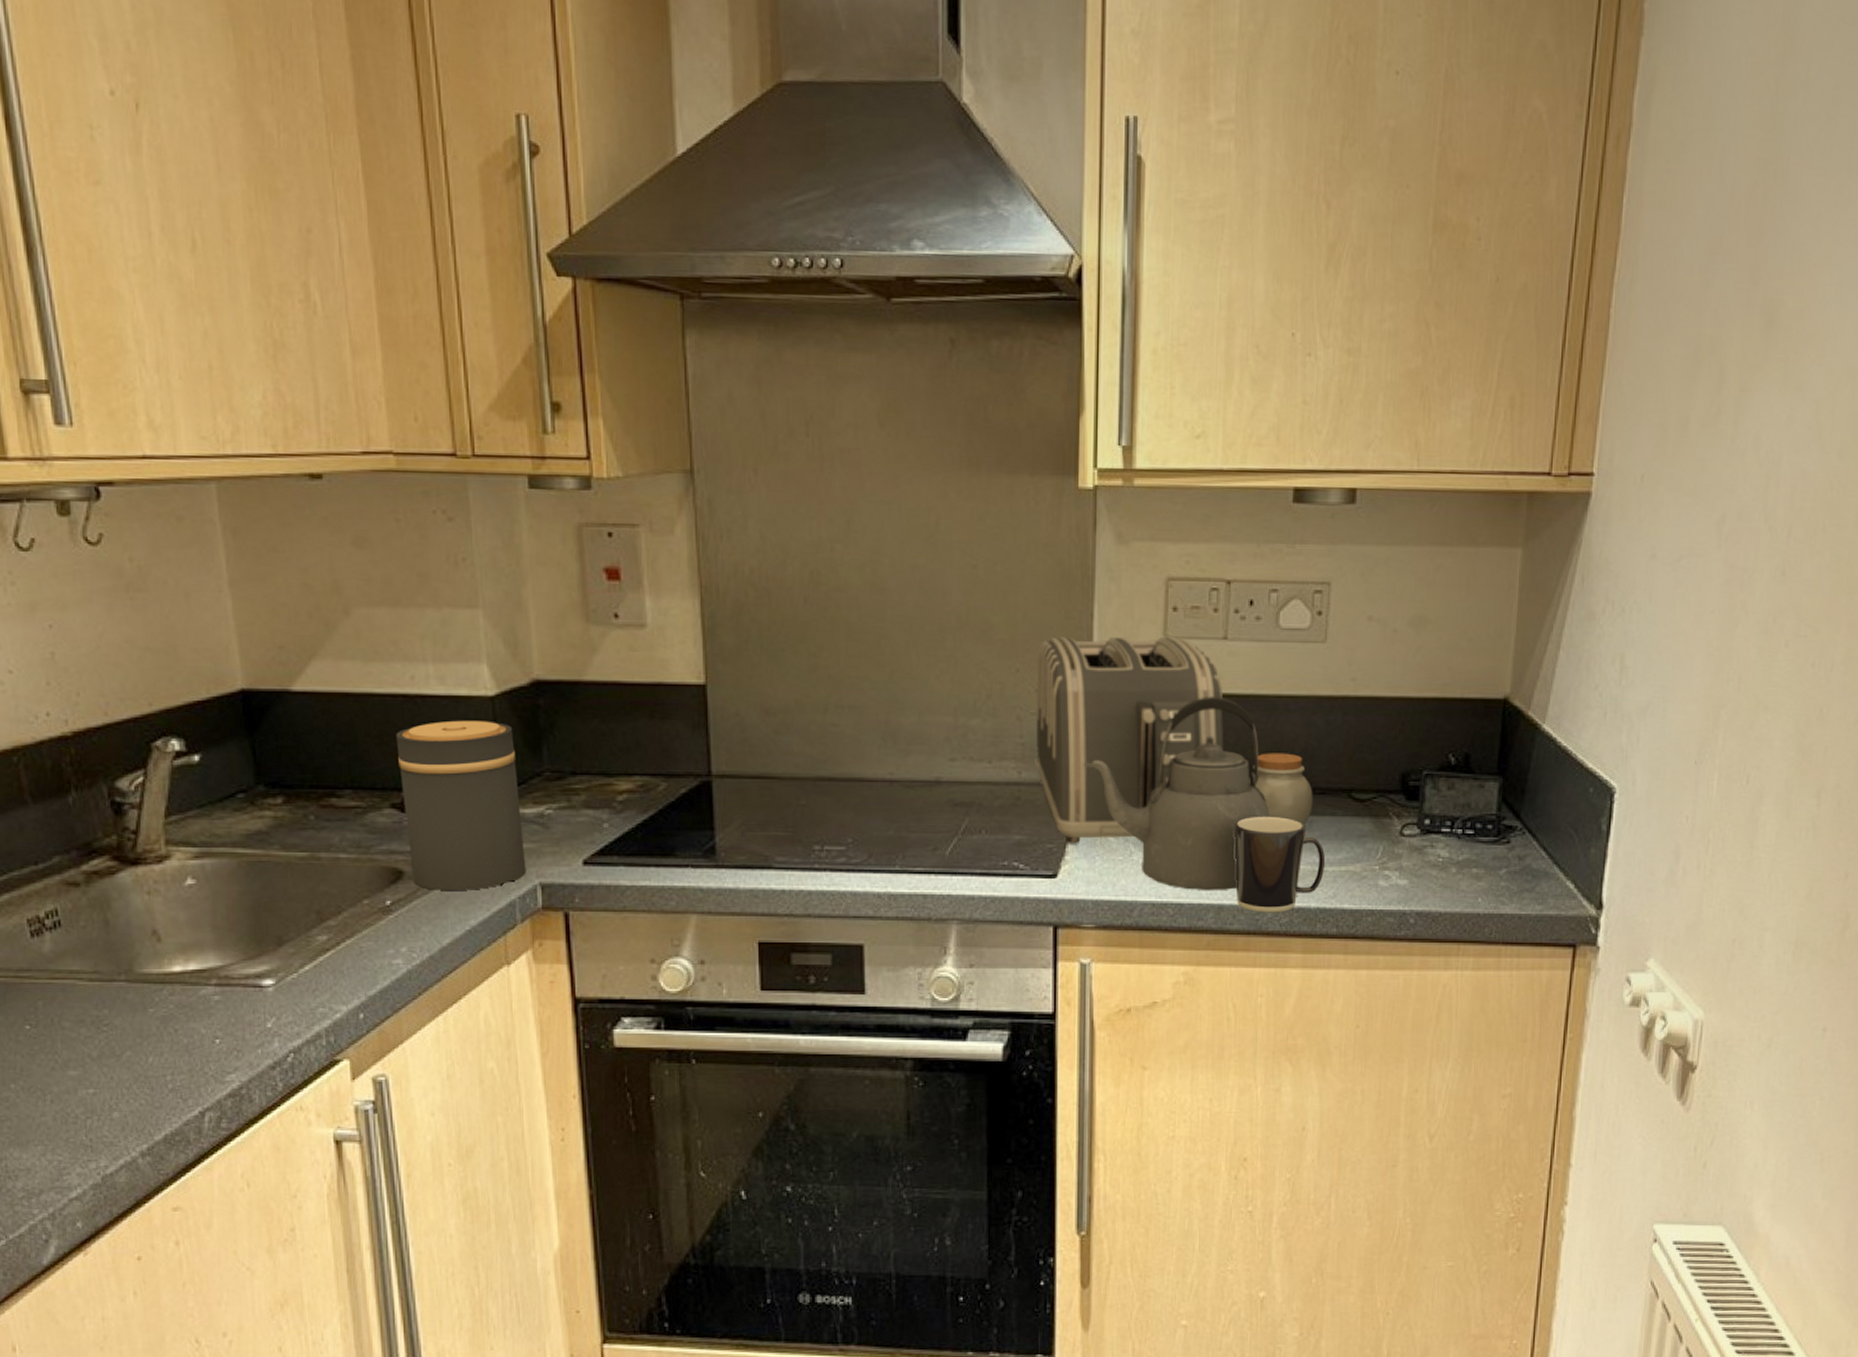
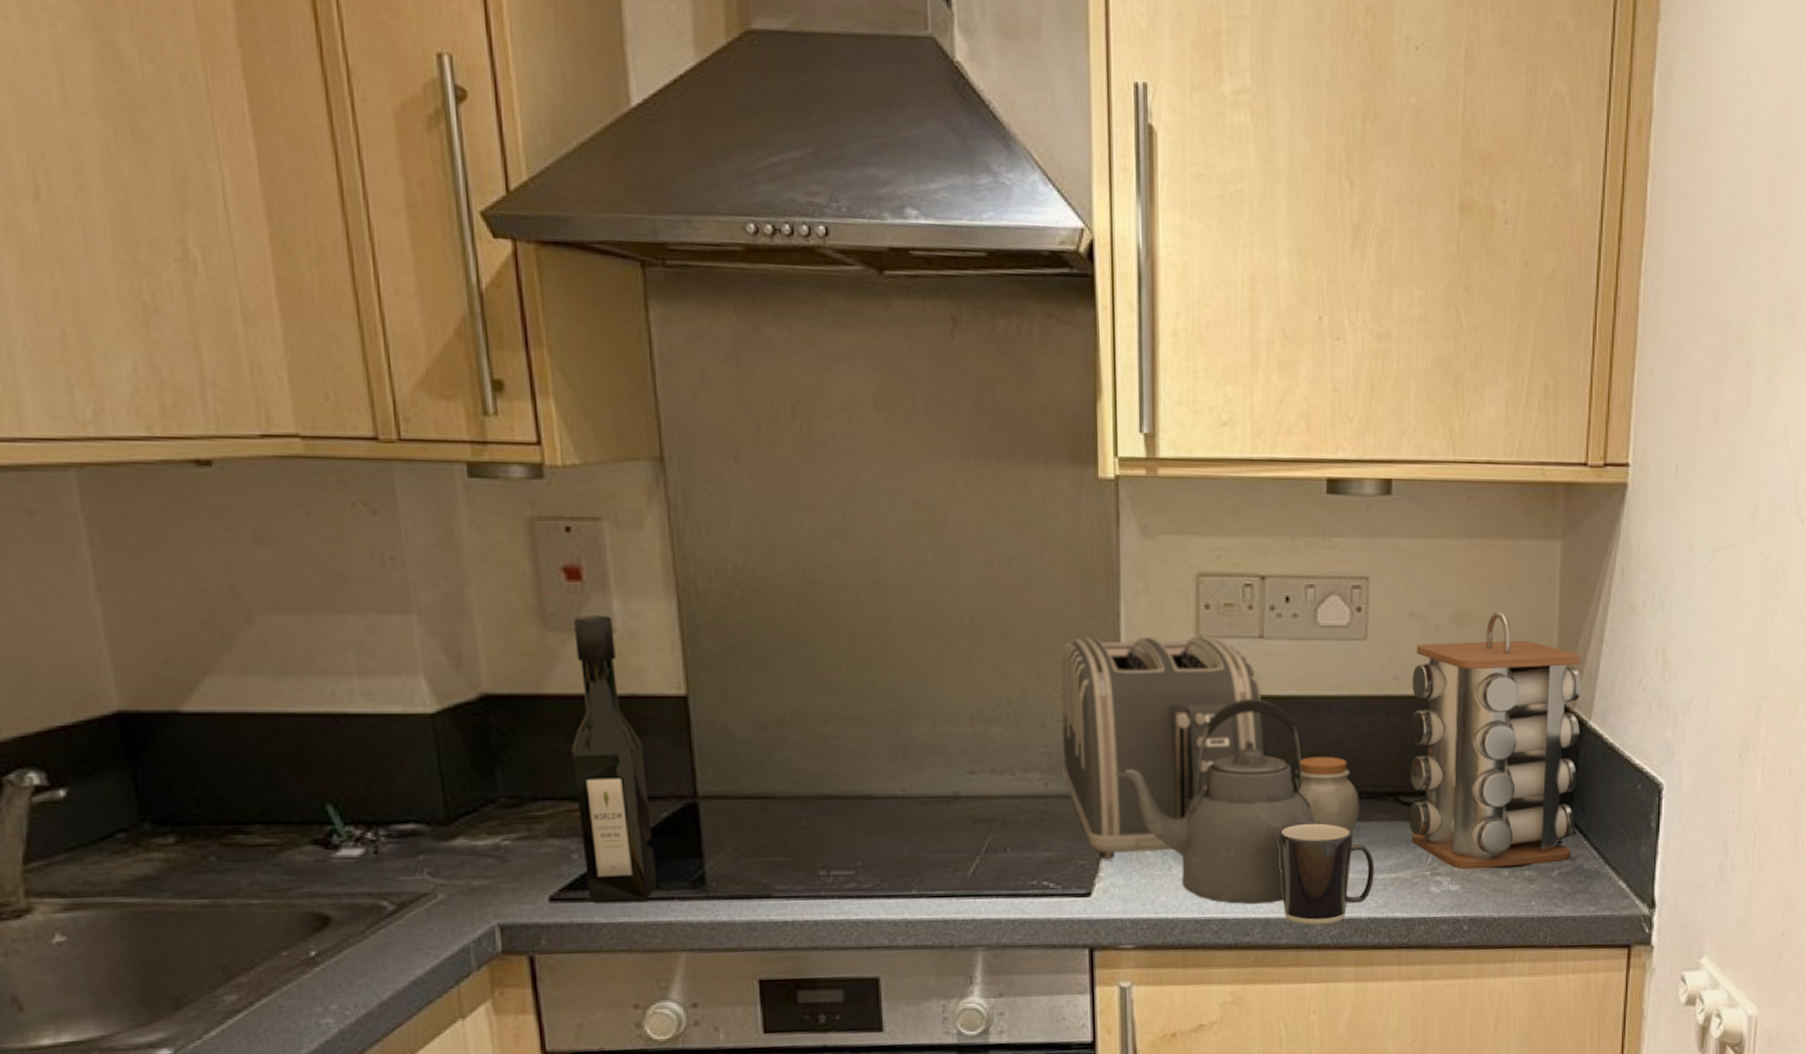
cylinder: present [396,720,527,890] -> none [315,741,482,937]
bottle: none [605,611,675,868] -> present [570,615,658,904]
spice rack: none [1360,616,1538,866] -> present [1409,611,1582,870]

